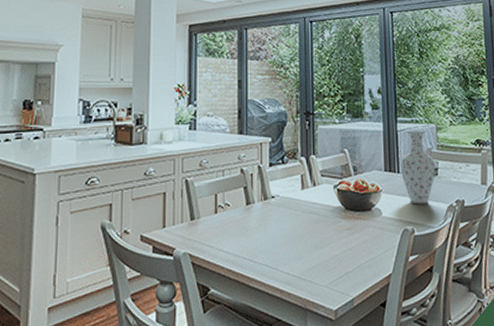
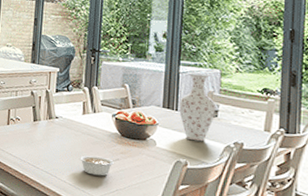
legume: none [302,236,346,260] -> present [79,155,120,176]

